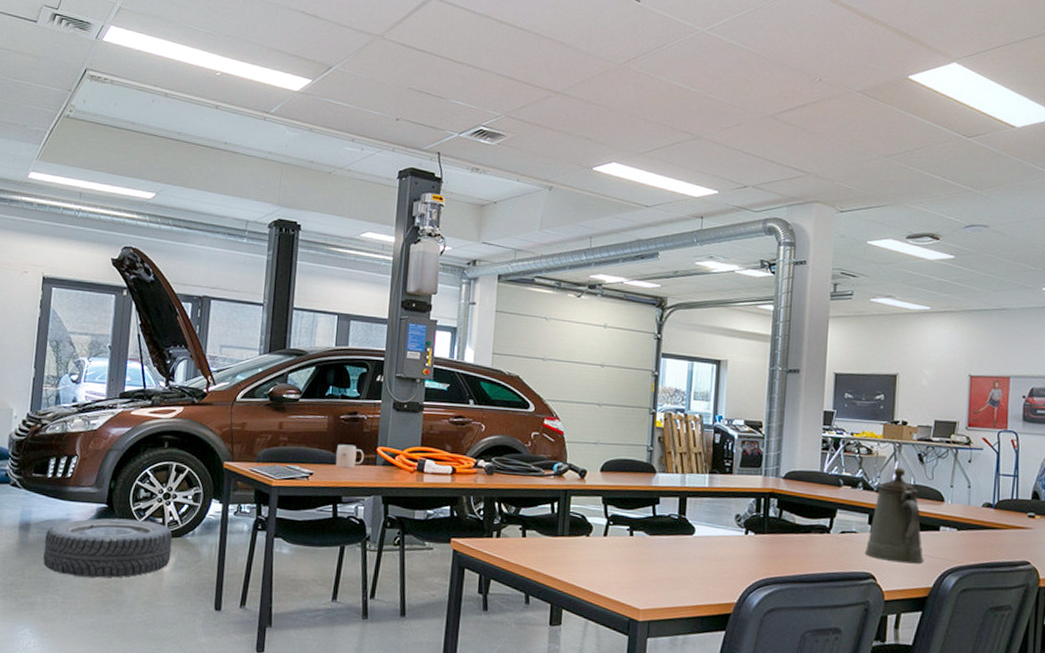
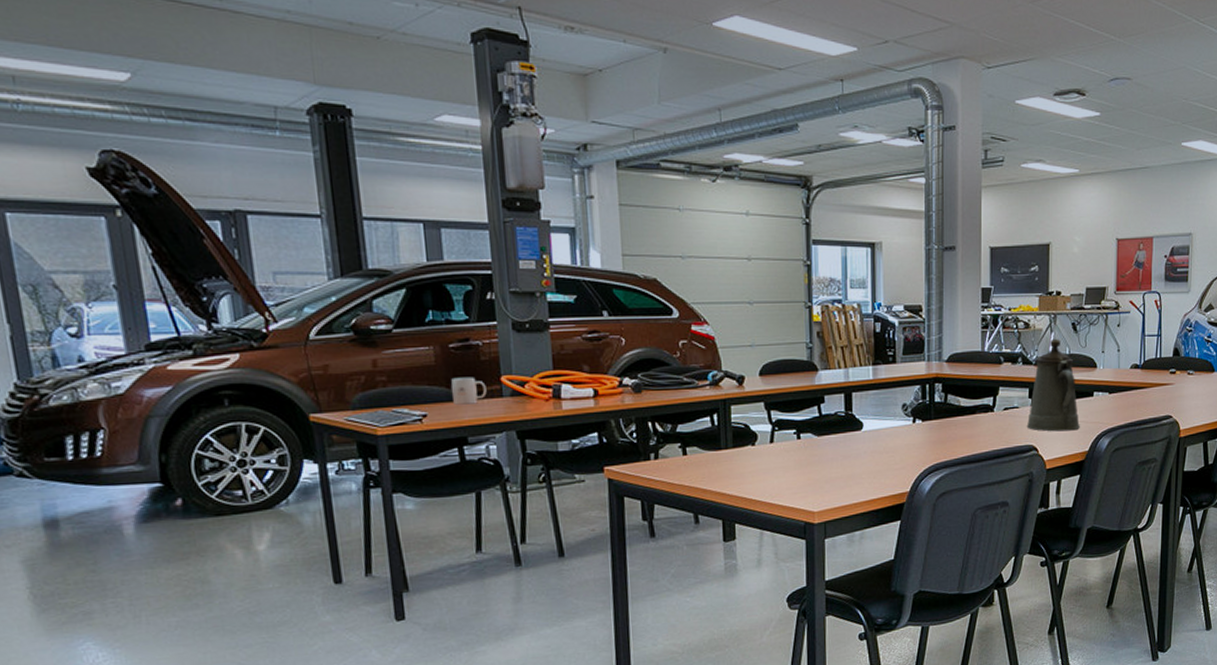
car tire: present [43,518,173,578] -> none [84,495,264,573]

